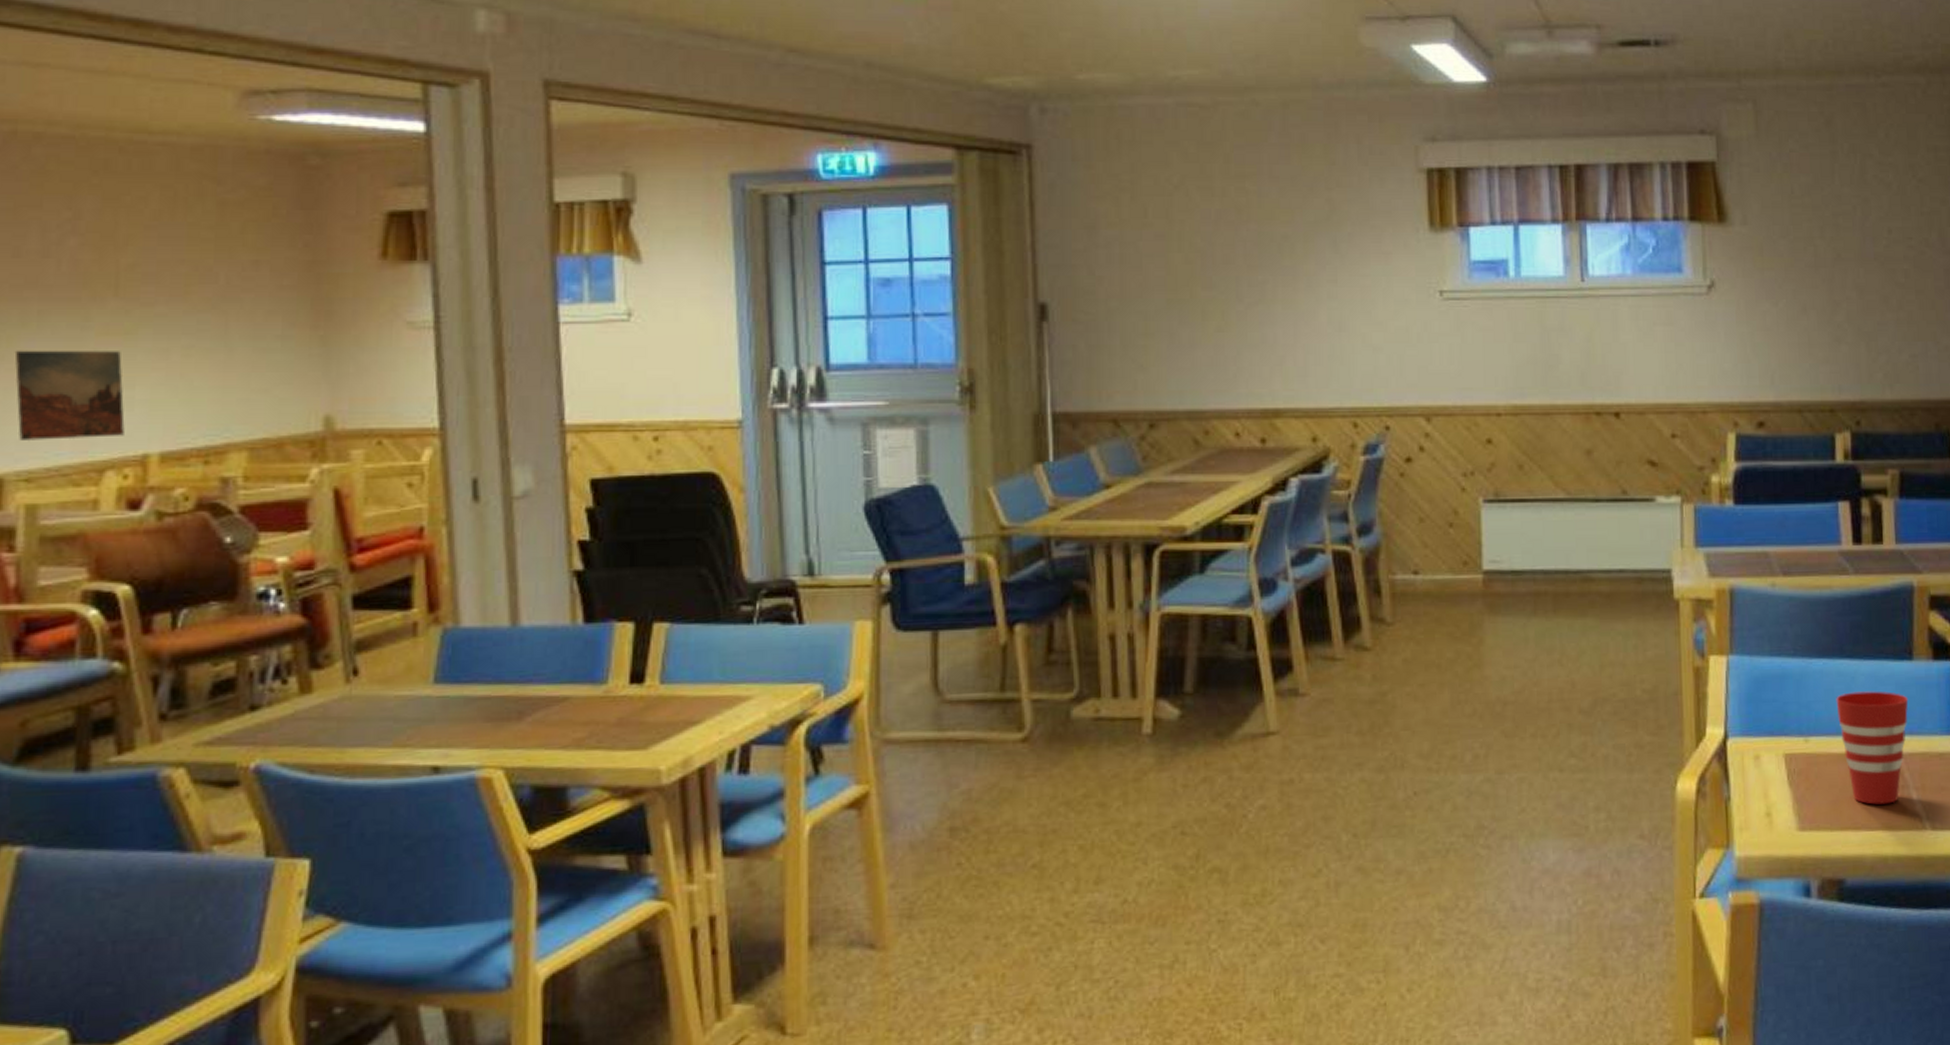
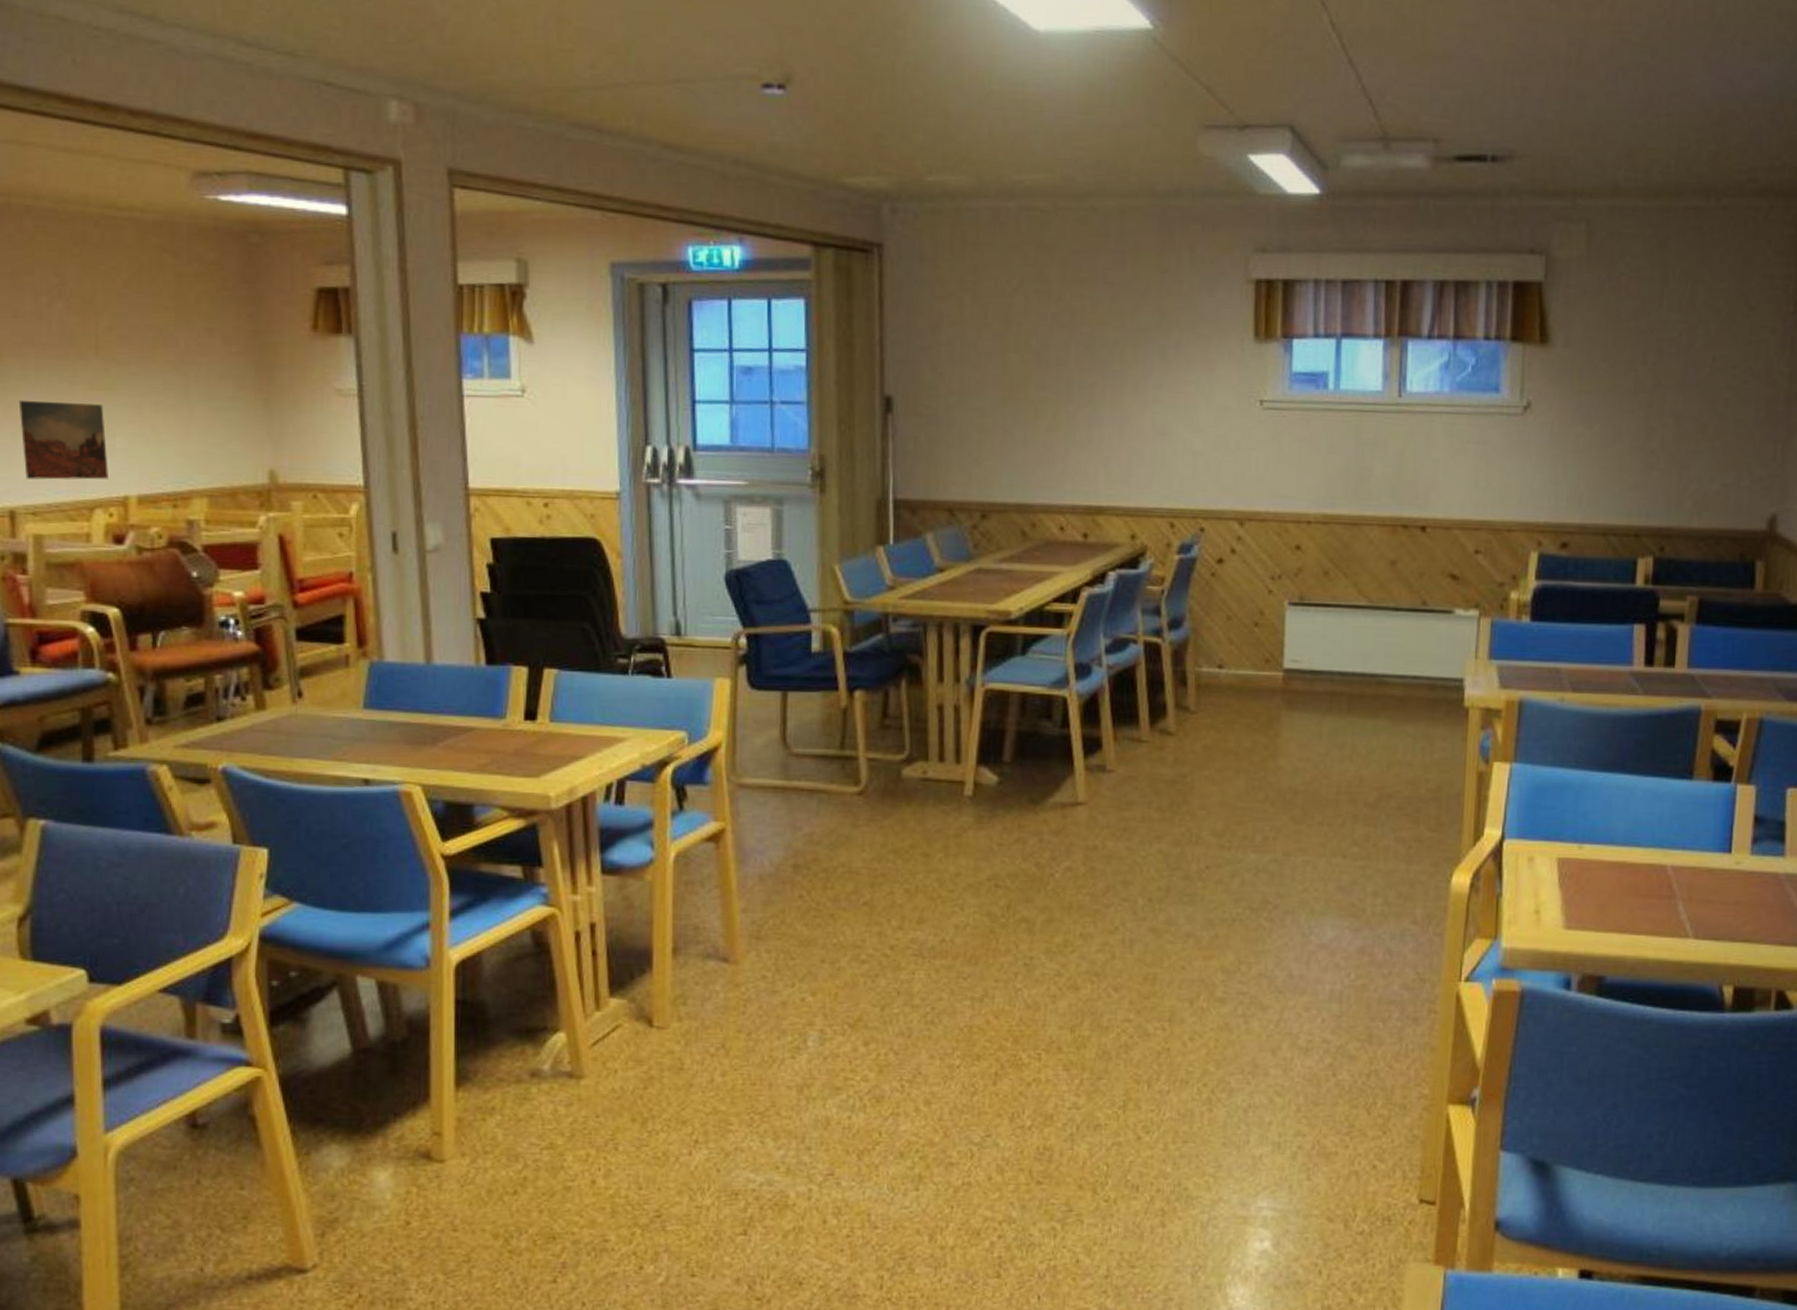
cup: present [1836,691,1909,805] -> none [1613,805,1684,911]

